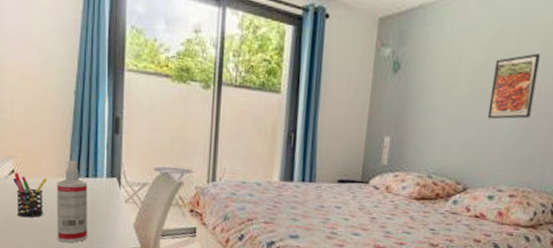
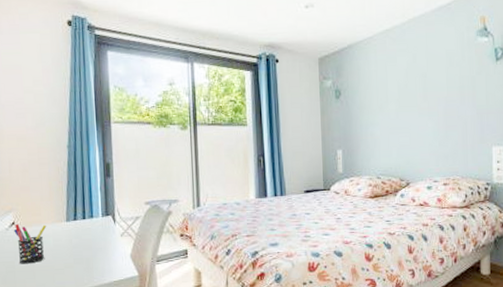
spray bottle: present [57,160,88,243] -> none [55,205,88,282]
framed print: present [487,53,541,119] -> none [413,72,448,126]

